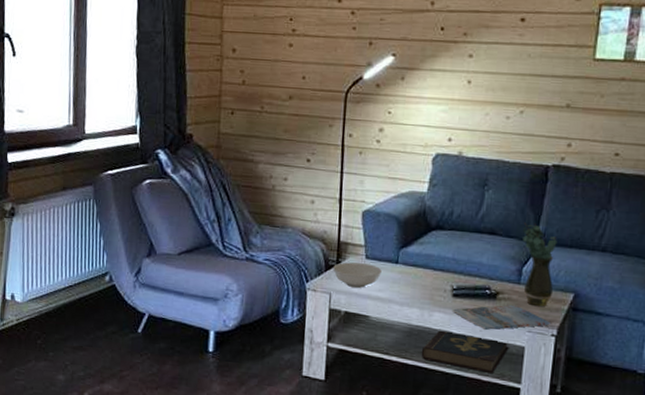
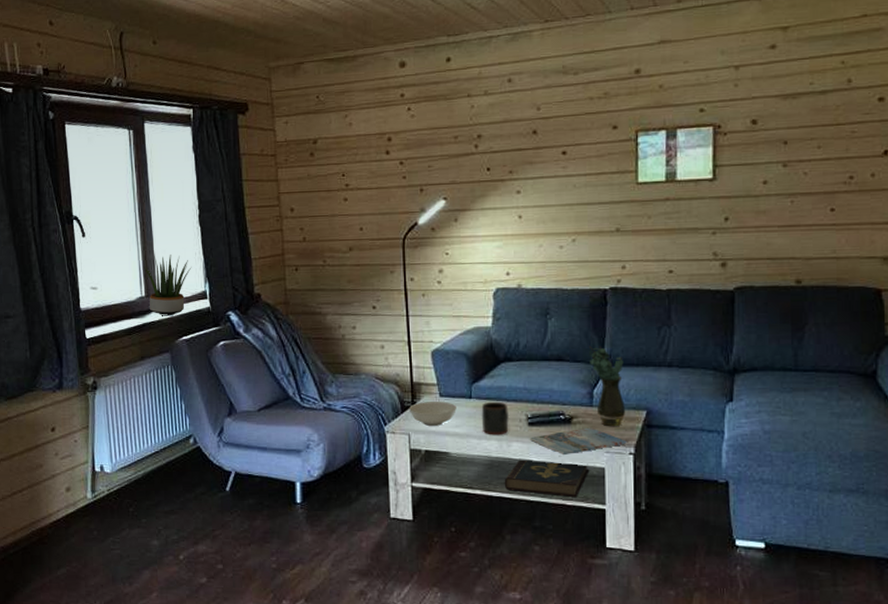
potted plant: none [74,83,124,147] -> present [144,254,192,315]
mug: none [405,268,435,303] -> present [481,401,510,434]

